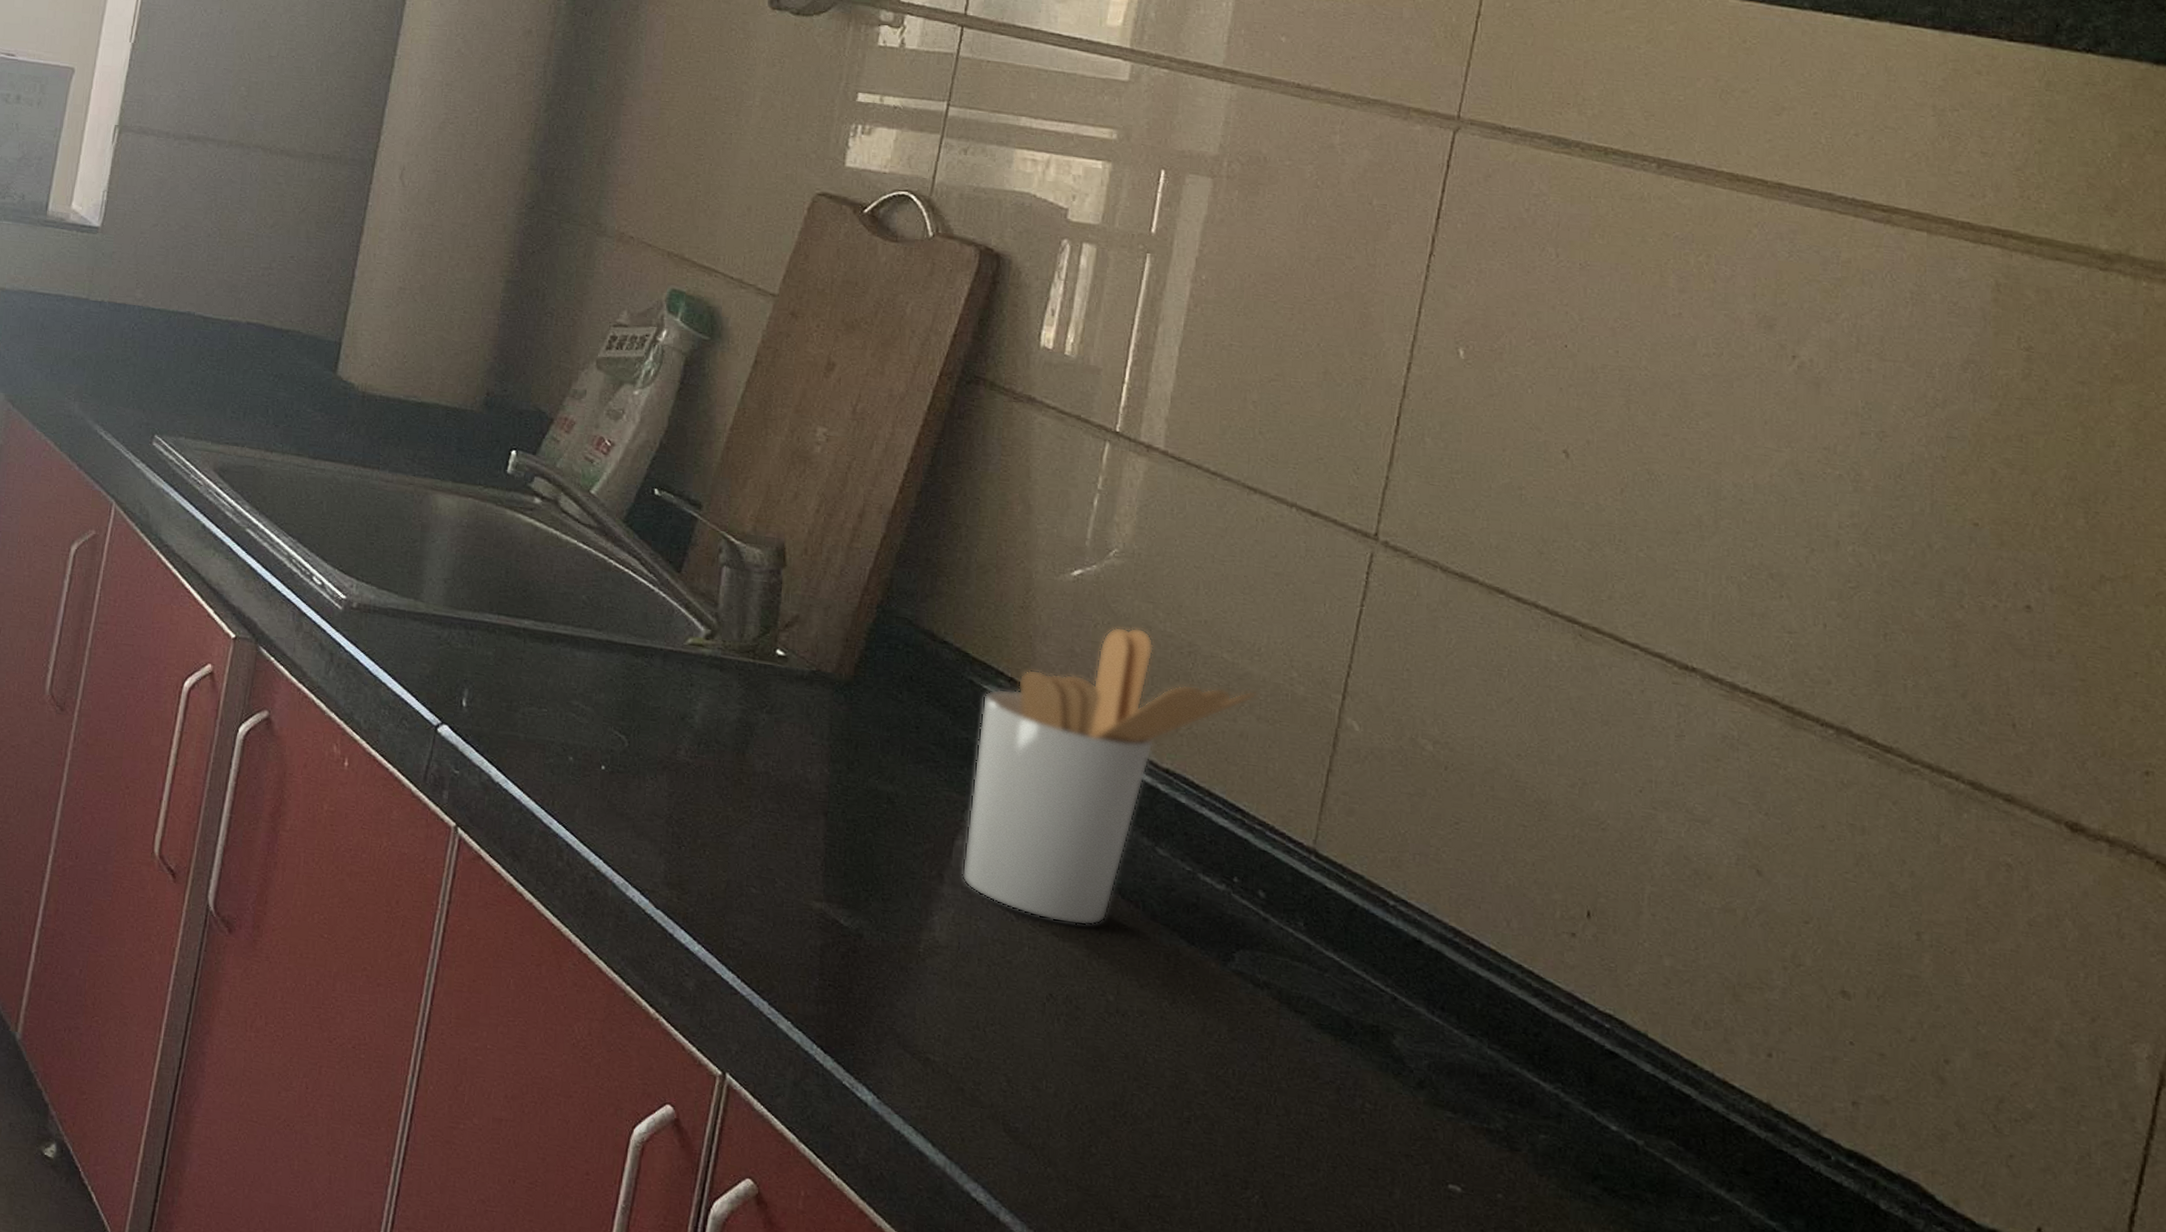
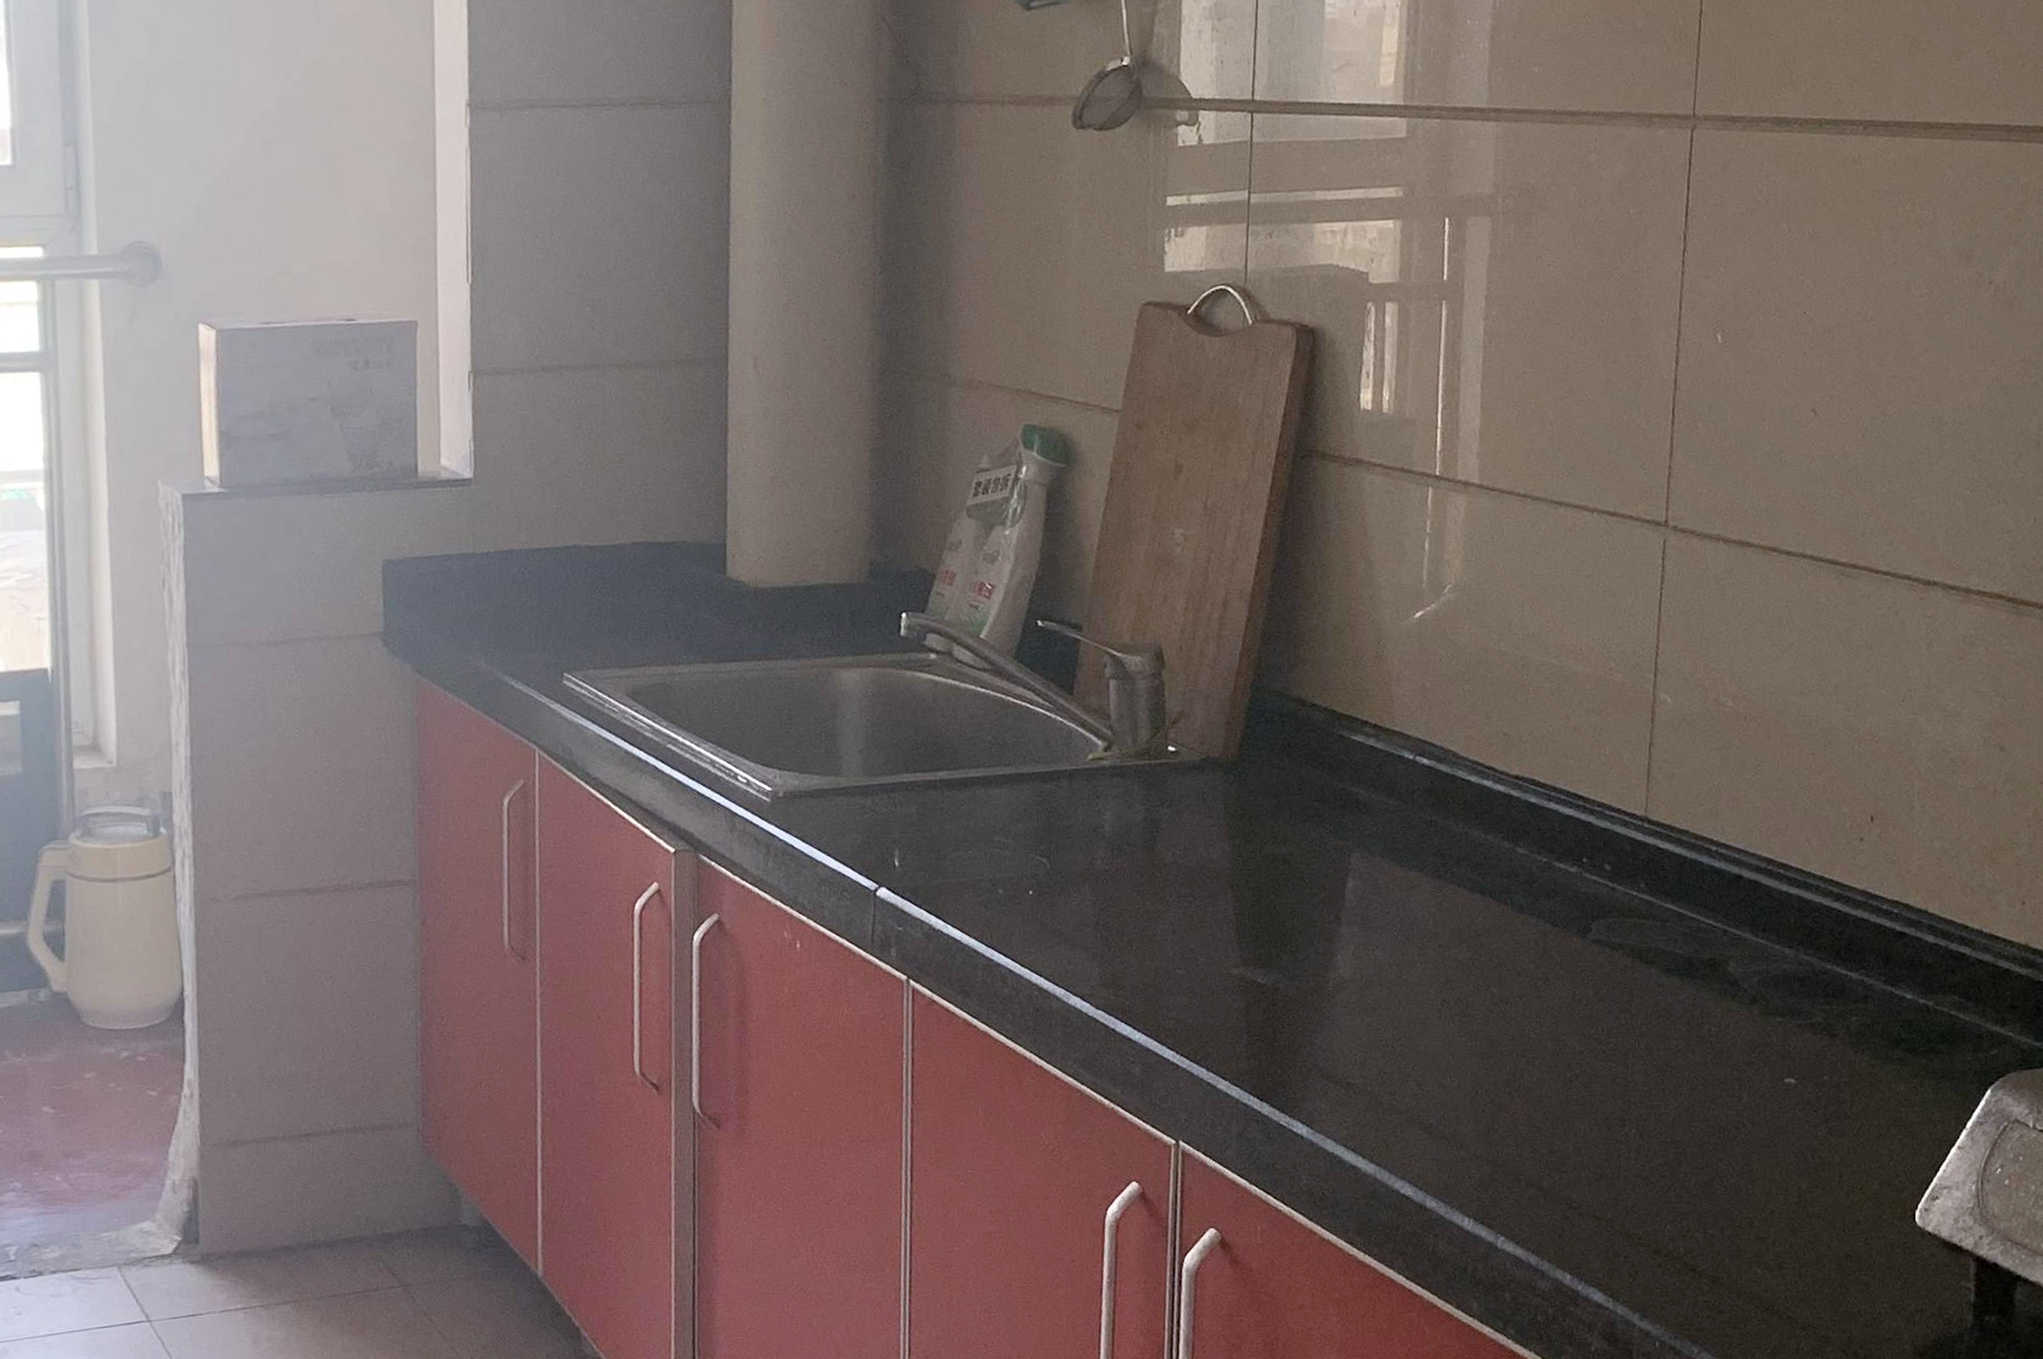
utensil holder: present [962,626,1259,926] -> none [1352,653,1585,935]

